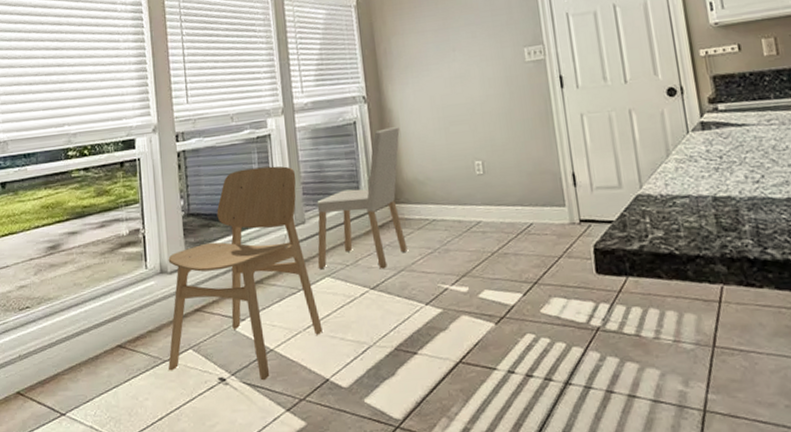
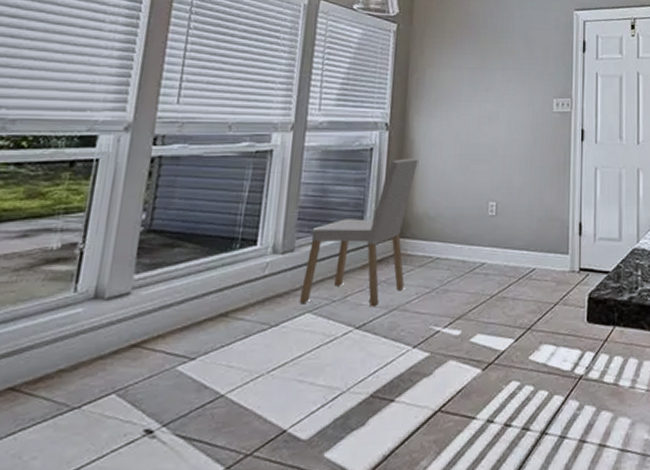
dining chair: present [168,166,323,381] -> none [76,185,294,433]

